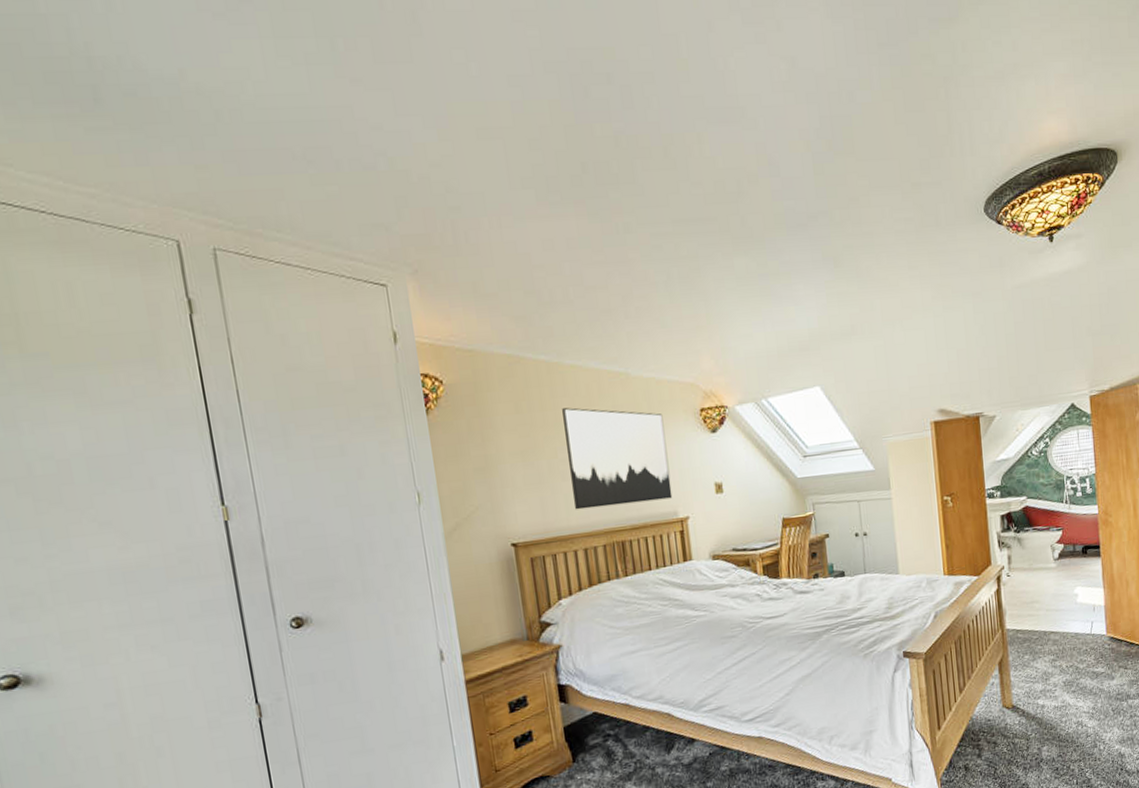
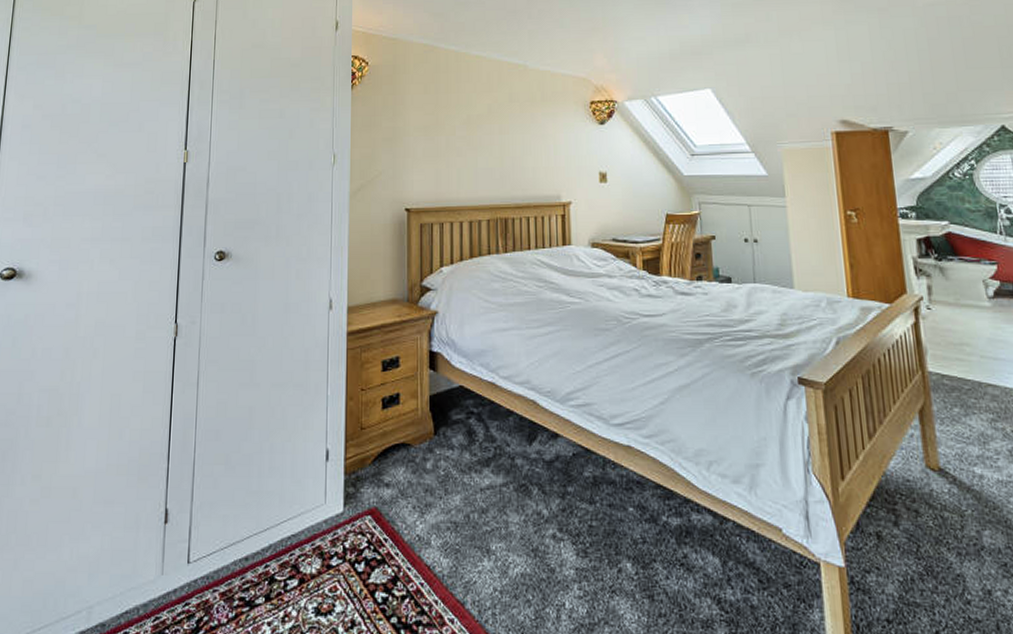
wall art: present [562,407,673,510] -> none [465,92,557,184]

